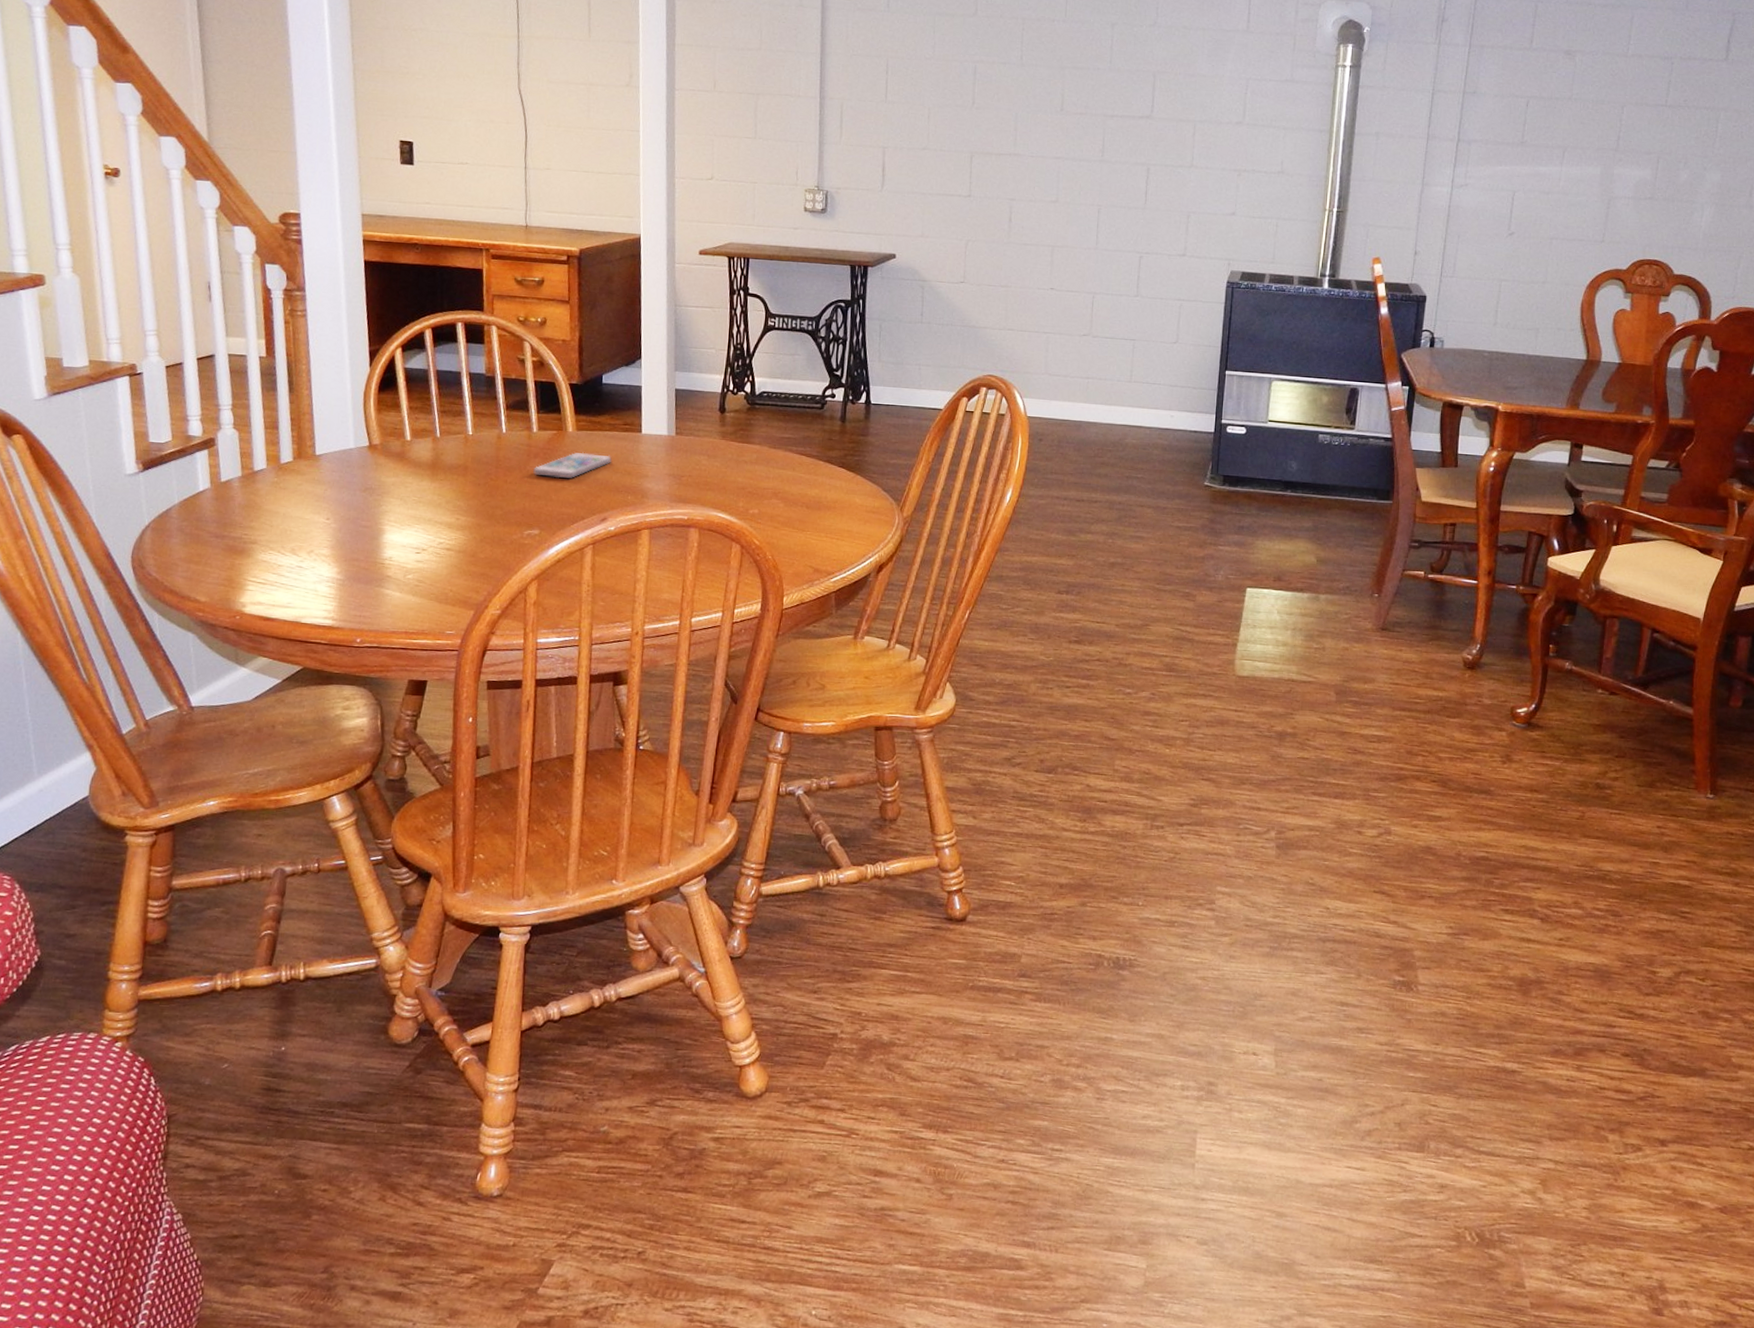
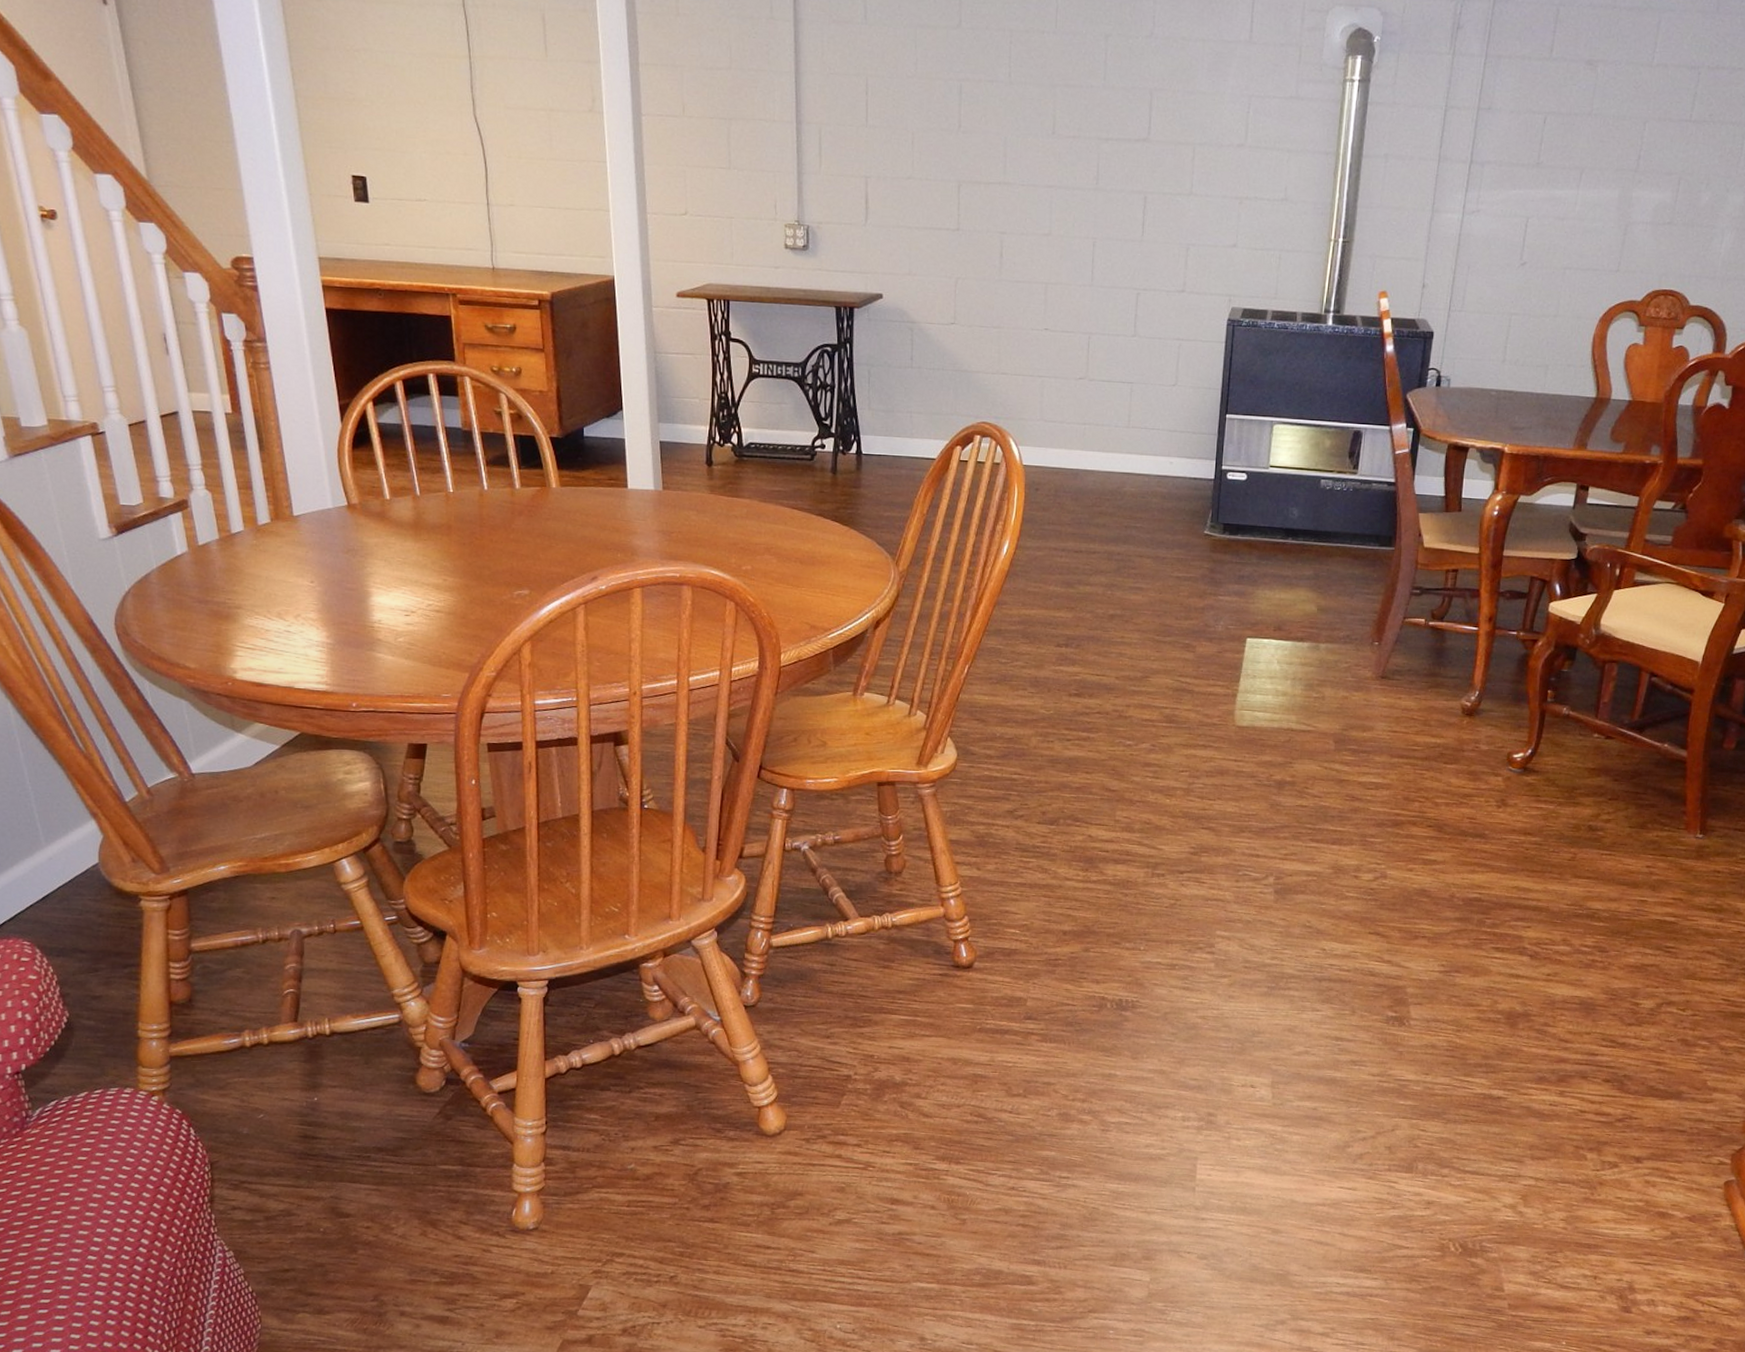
smartphone: present [533,452,612,478] -> none [519,509,598,536]

